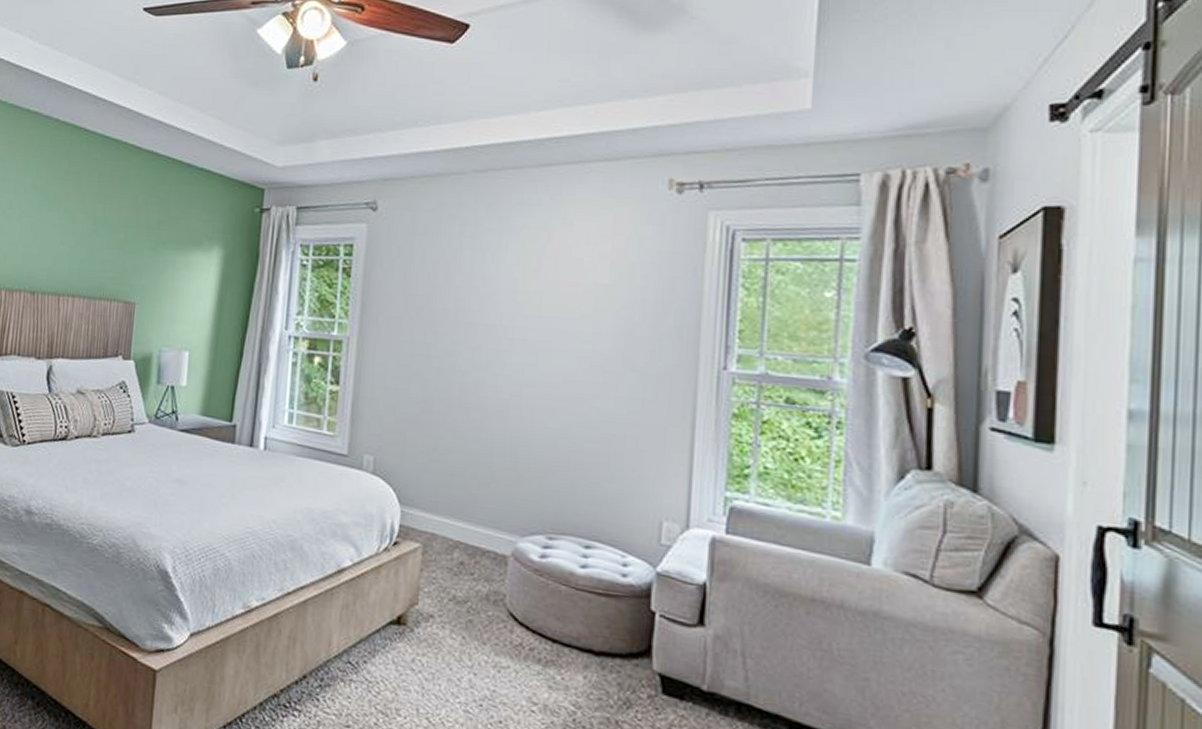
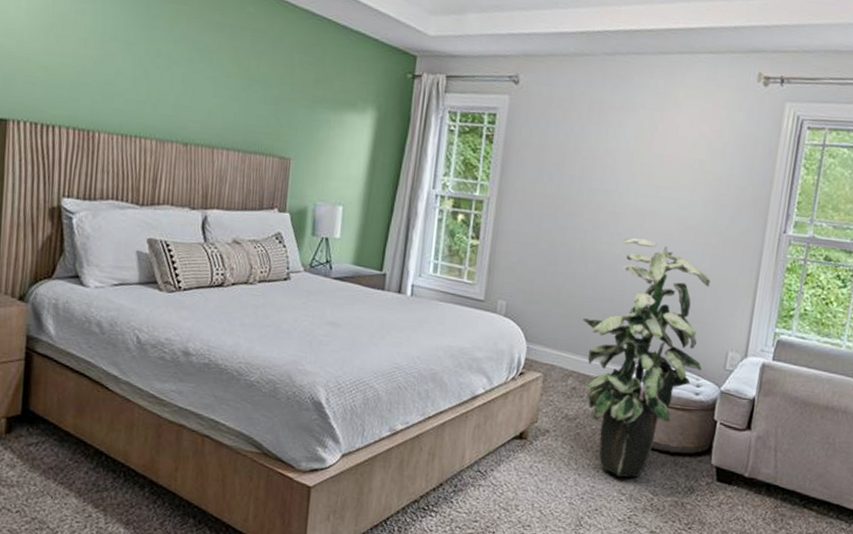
indoor plant: none [467,379,629,682] -> present [582,237,711,478]

